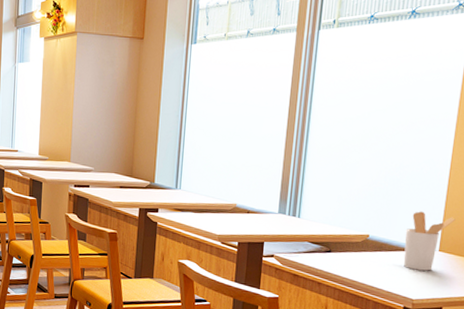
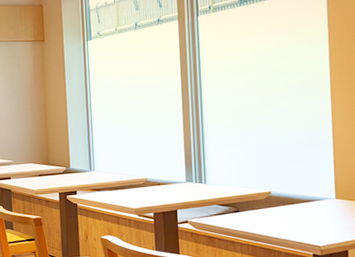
utensil holder: present [403,211,456,271] -> none [302,164,345,219]

